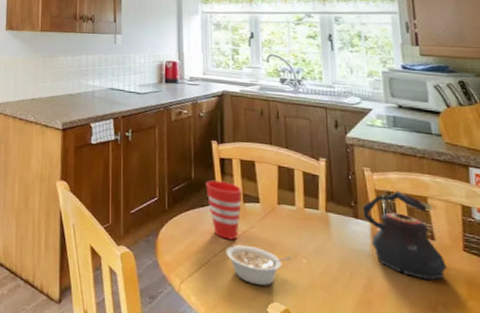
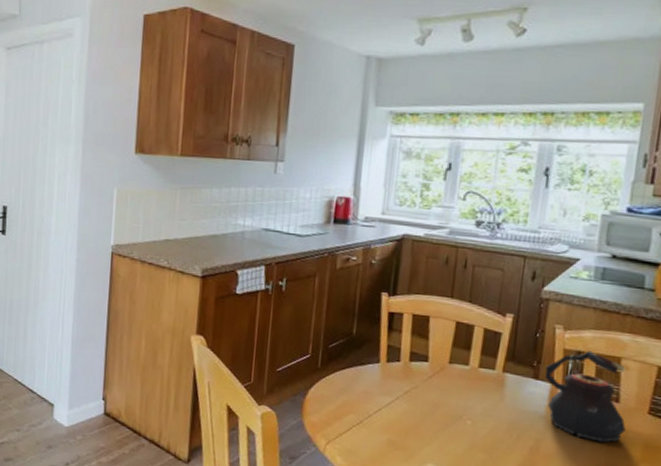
cup: present [206,179,243,240] -> none [368,336,411,401]
legume: present [225,245,292,286] -> none [381,405,455,447]

